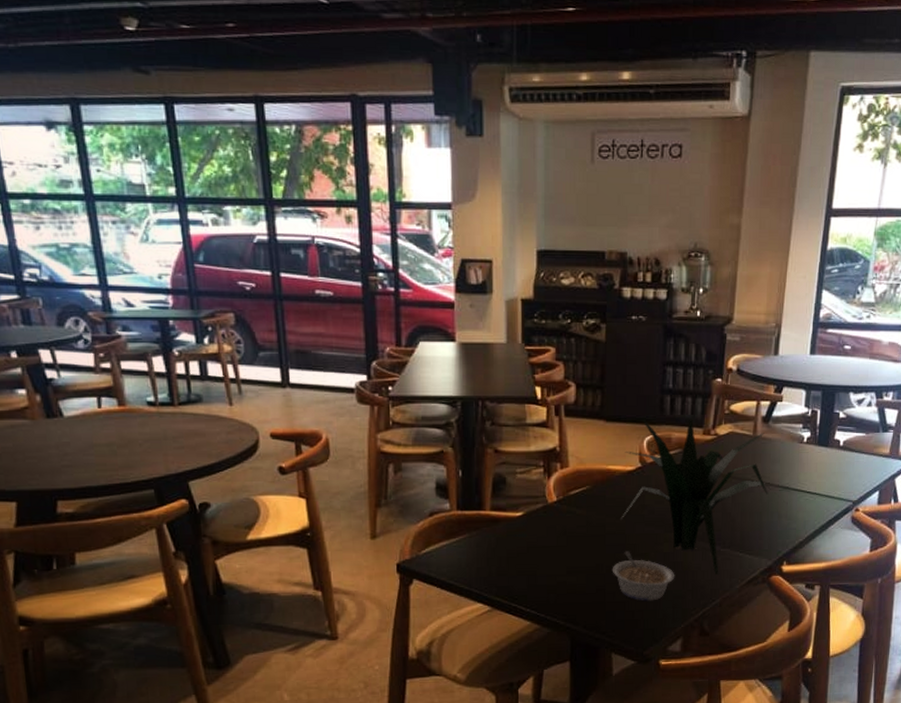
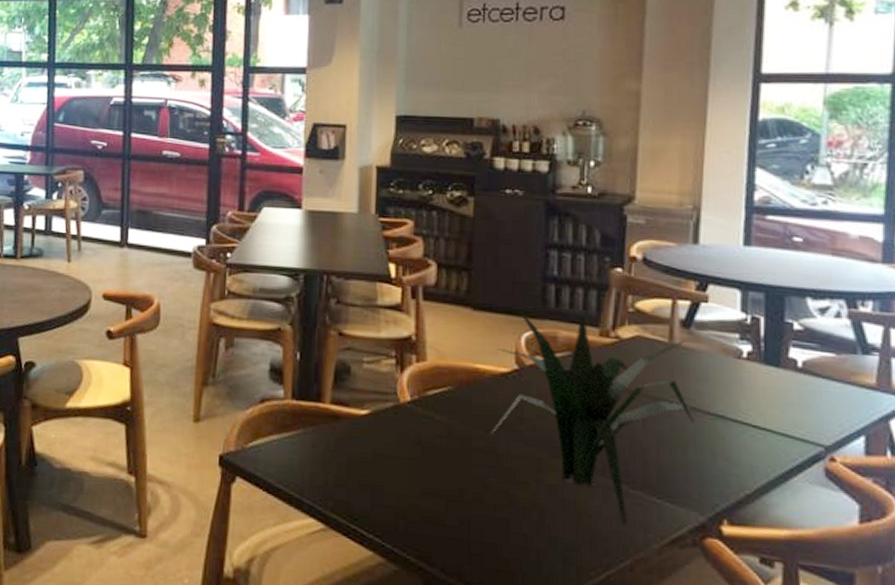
legume: present [612,551,675,602] -> none [479,475,566,549]

